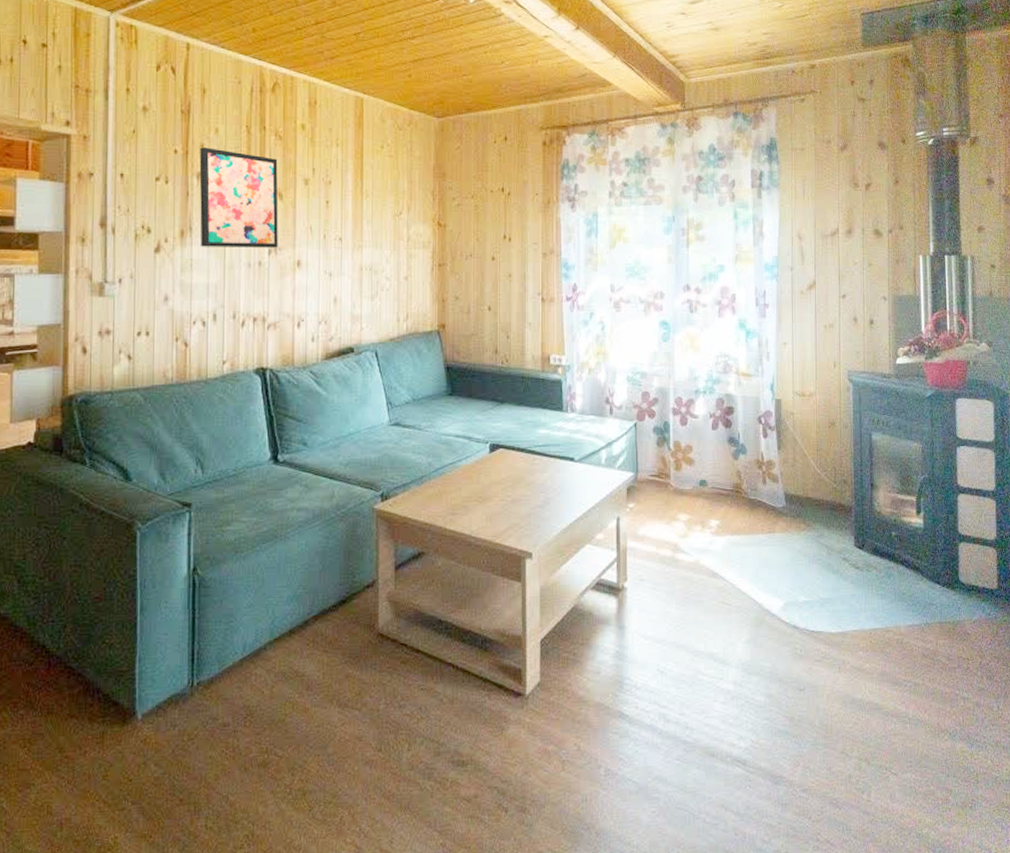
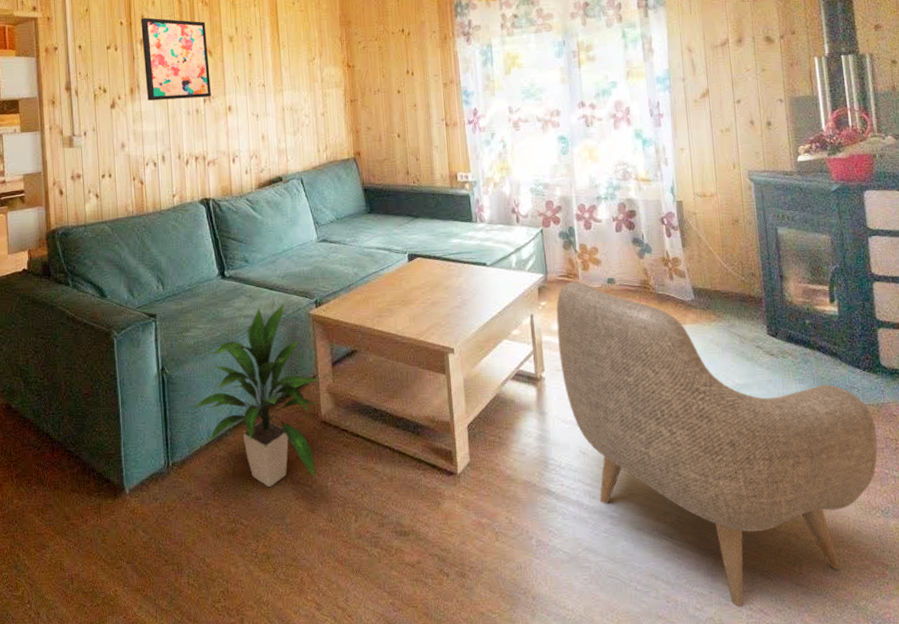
indoor plant: none [226,494,379,712] -> present [192,302,319,488]
armchair: none [644,482,950,838] -> present [556,281,878,607]

